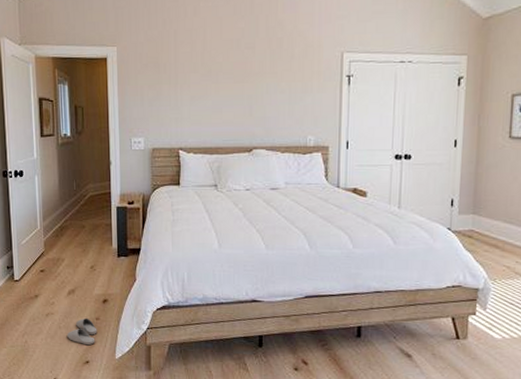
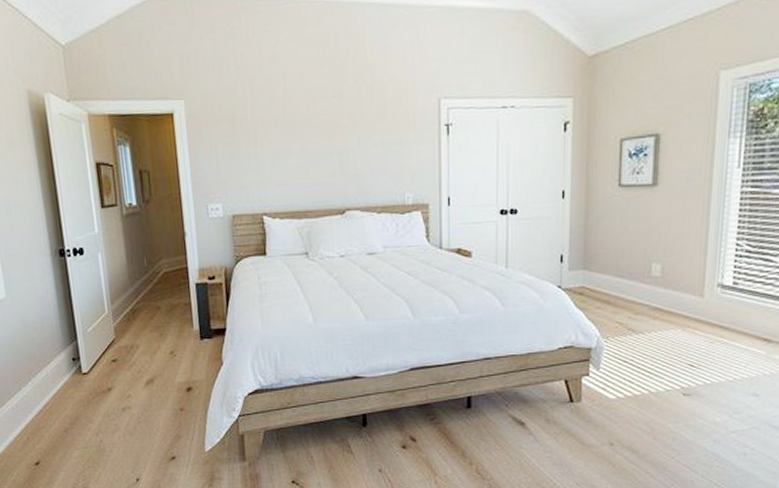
slippers: present [66,317,97,346] -> none [147,409,183,440]

